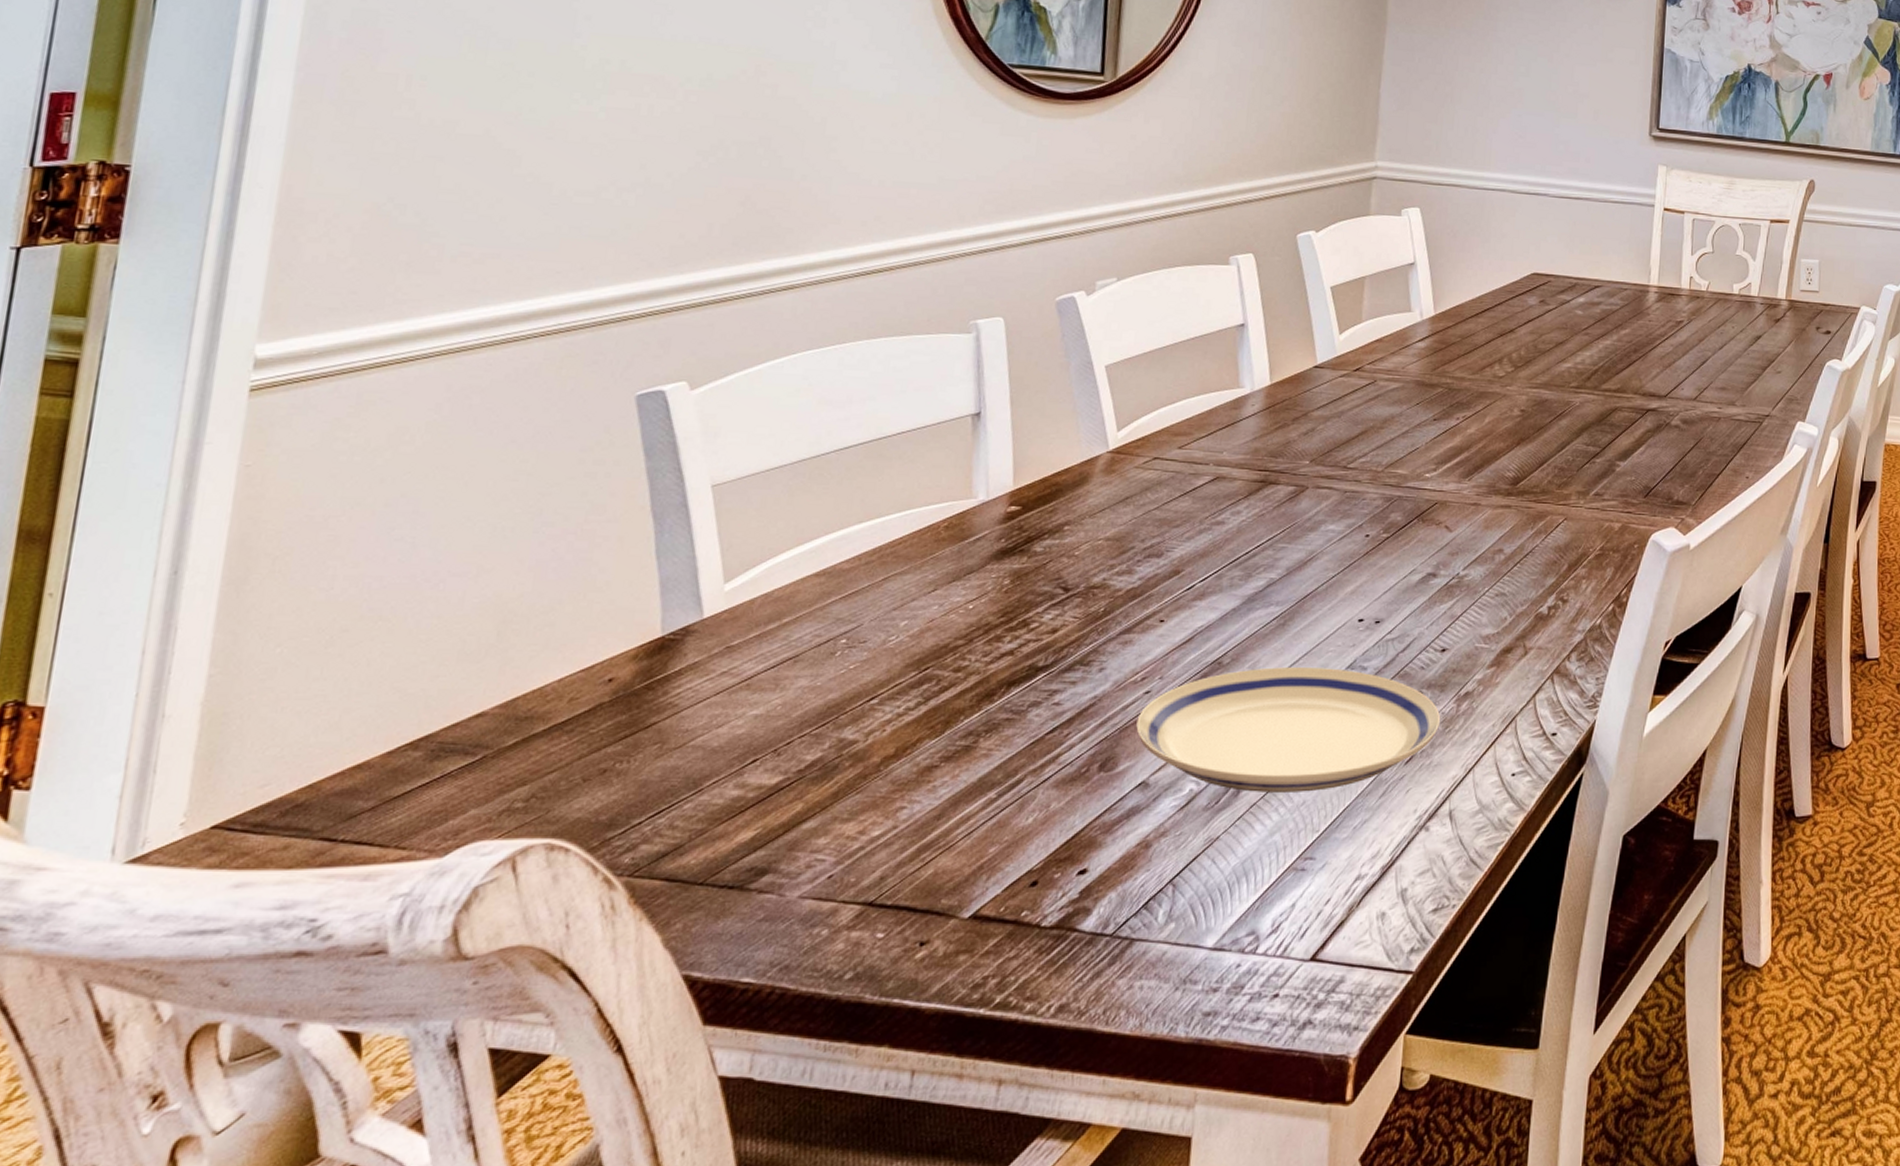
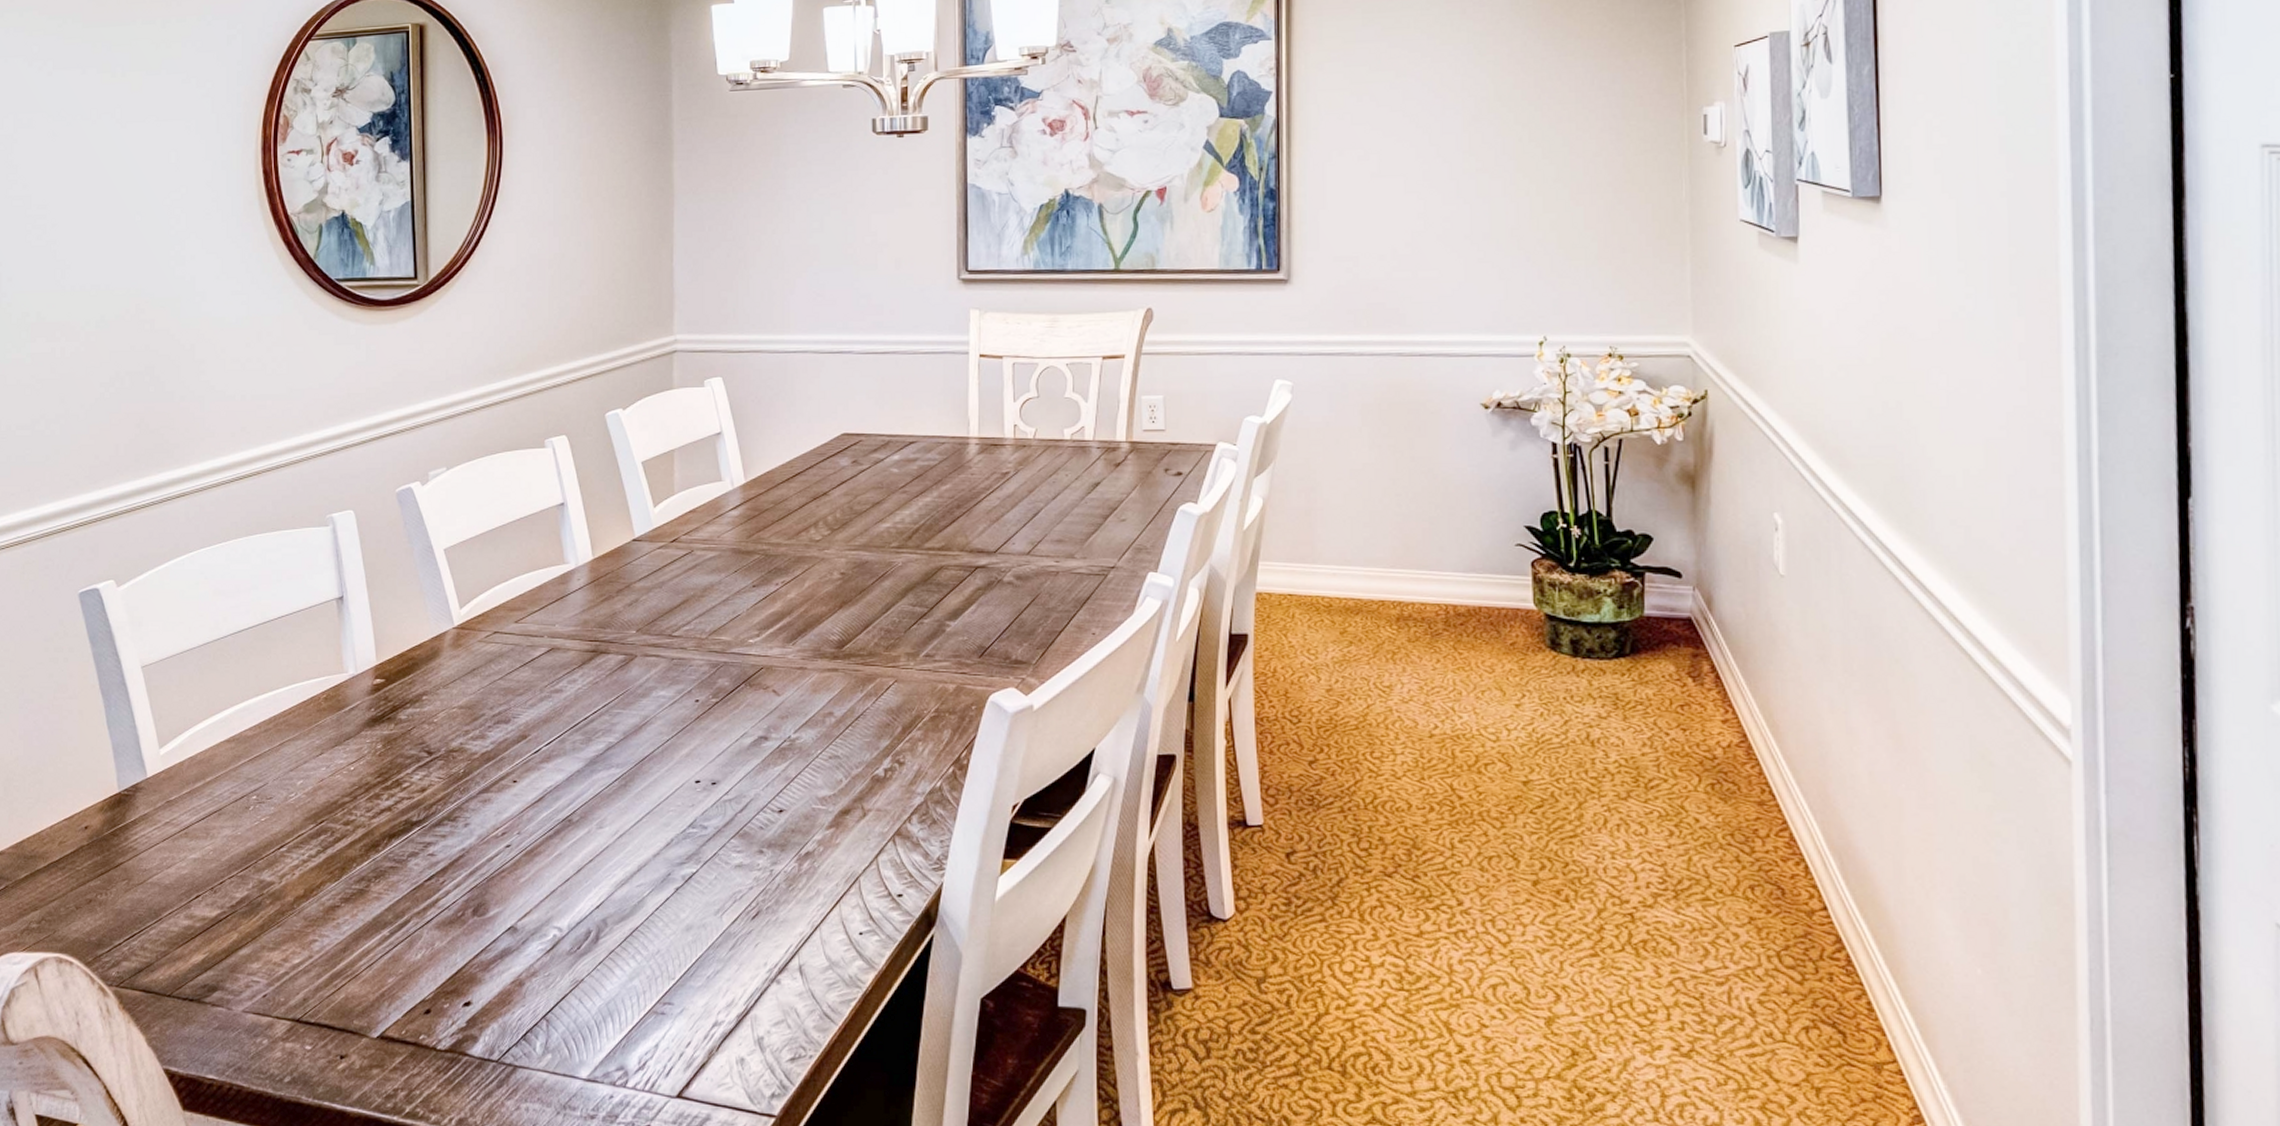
plate: present [1136,666,1441,792] -> none [501,824,784,942]

